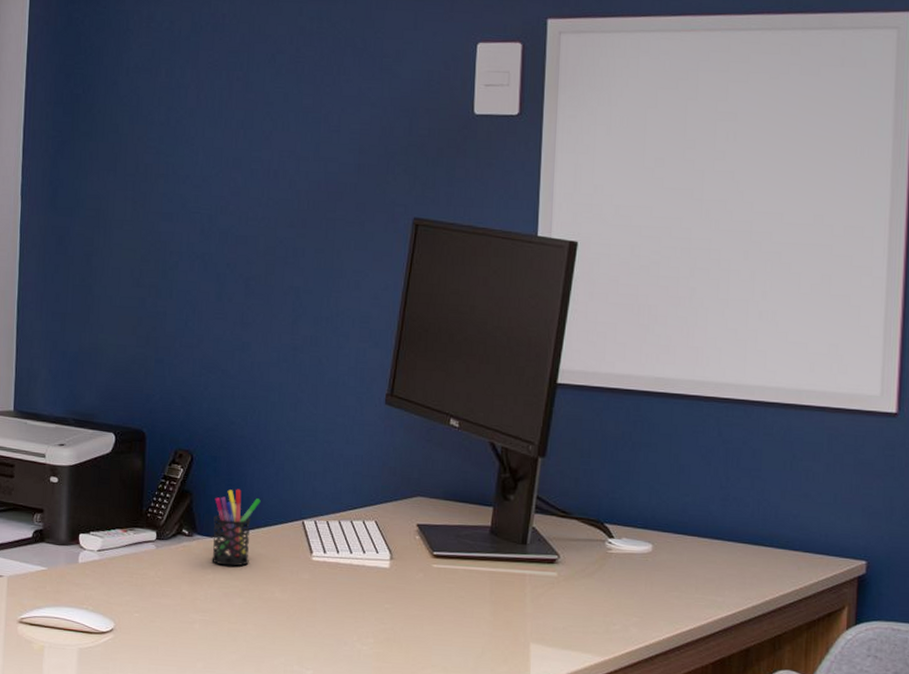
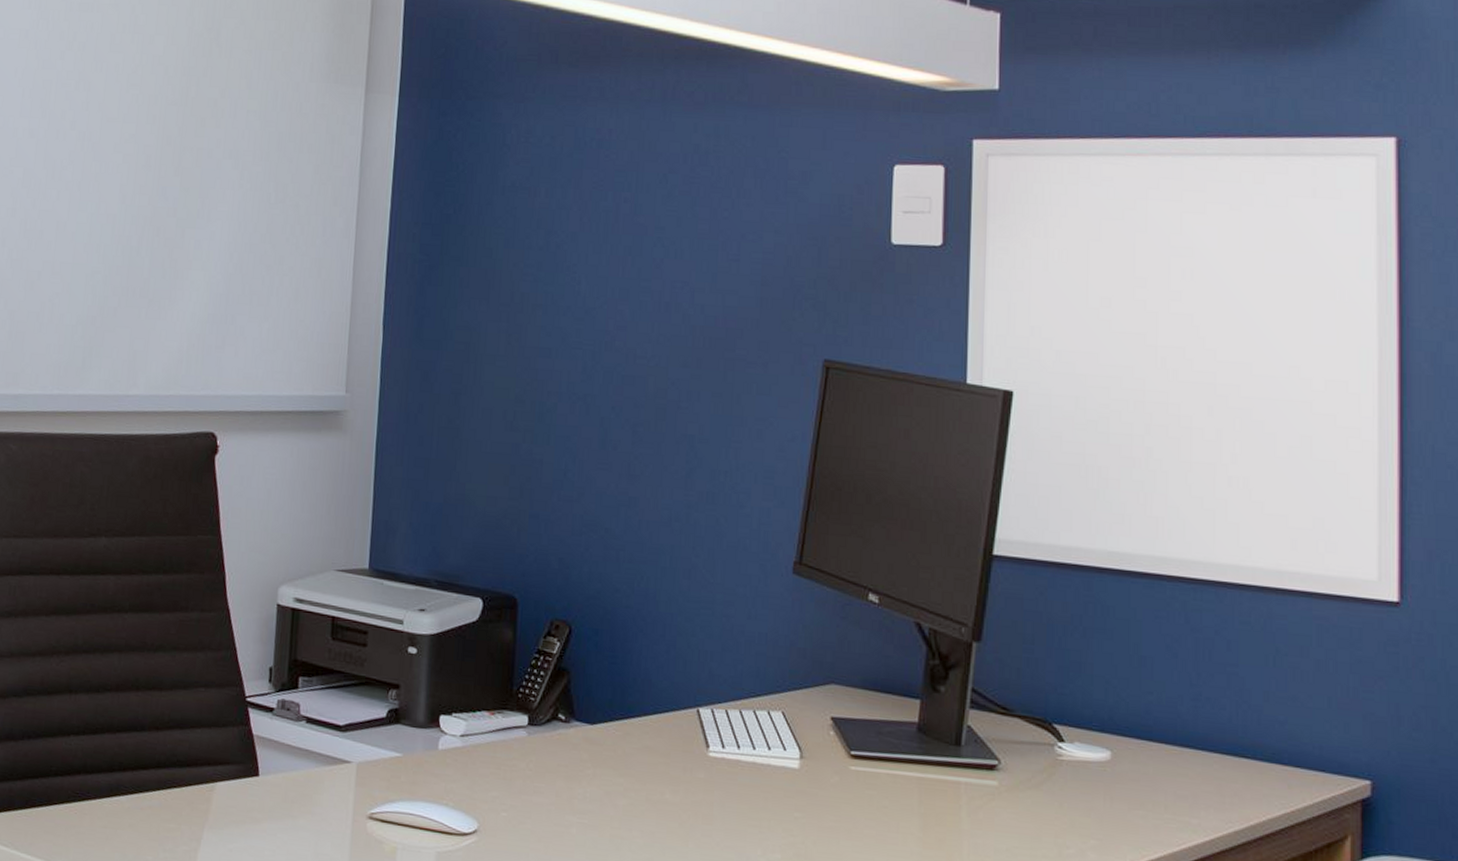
pen holder: present [211,489,261,566] -> none [592,668,649,760]

